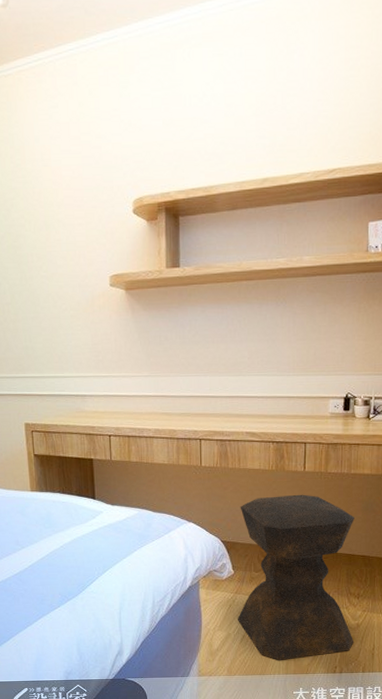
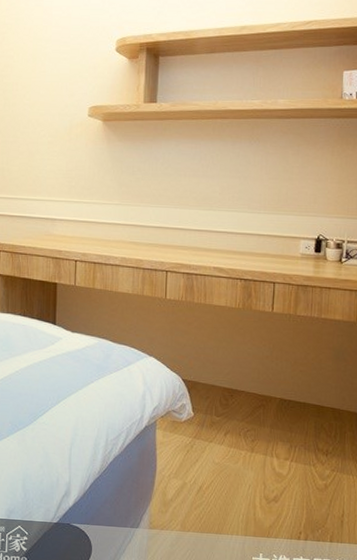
stool: present [237,494,354,661] -> none [194,336,324,520]

